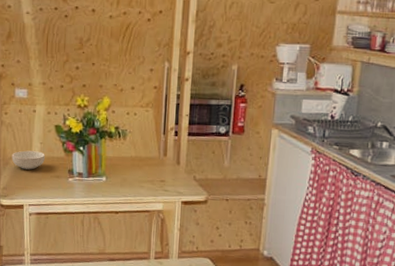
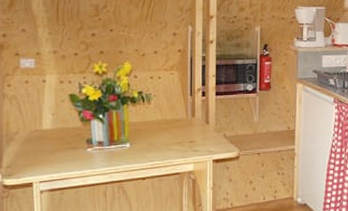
cereal bowl: present [11,150,45,170] -> none [17,123,58,144]

